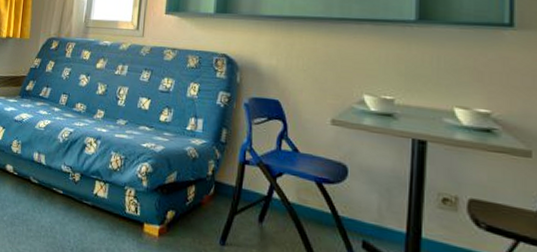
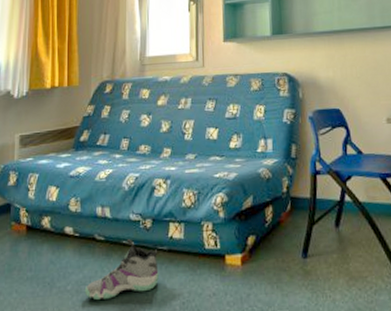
sneaker: none [17,187,82,239] -> present [84,239,159,301]

